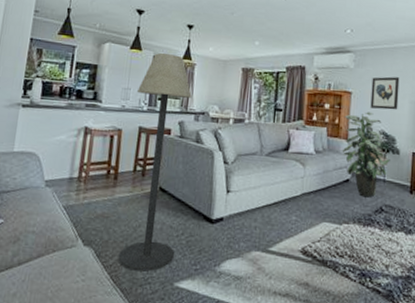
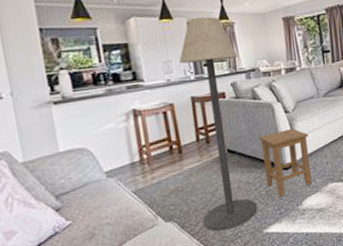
stool: none [189,181,242,251] -> present [258,128,312,196]

